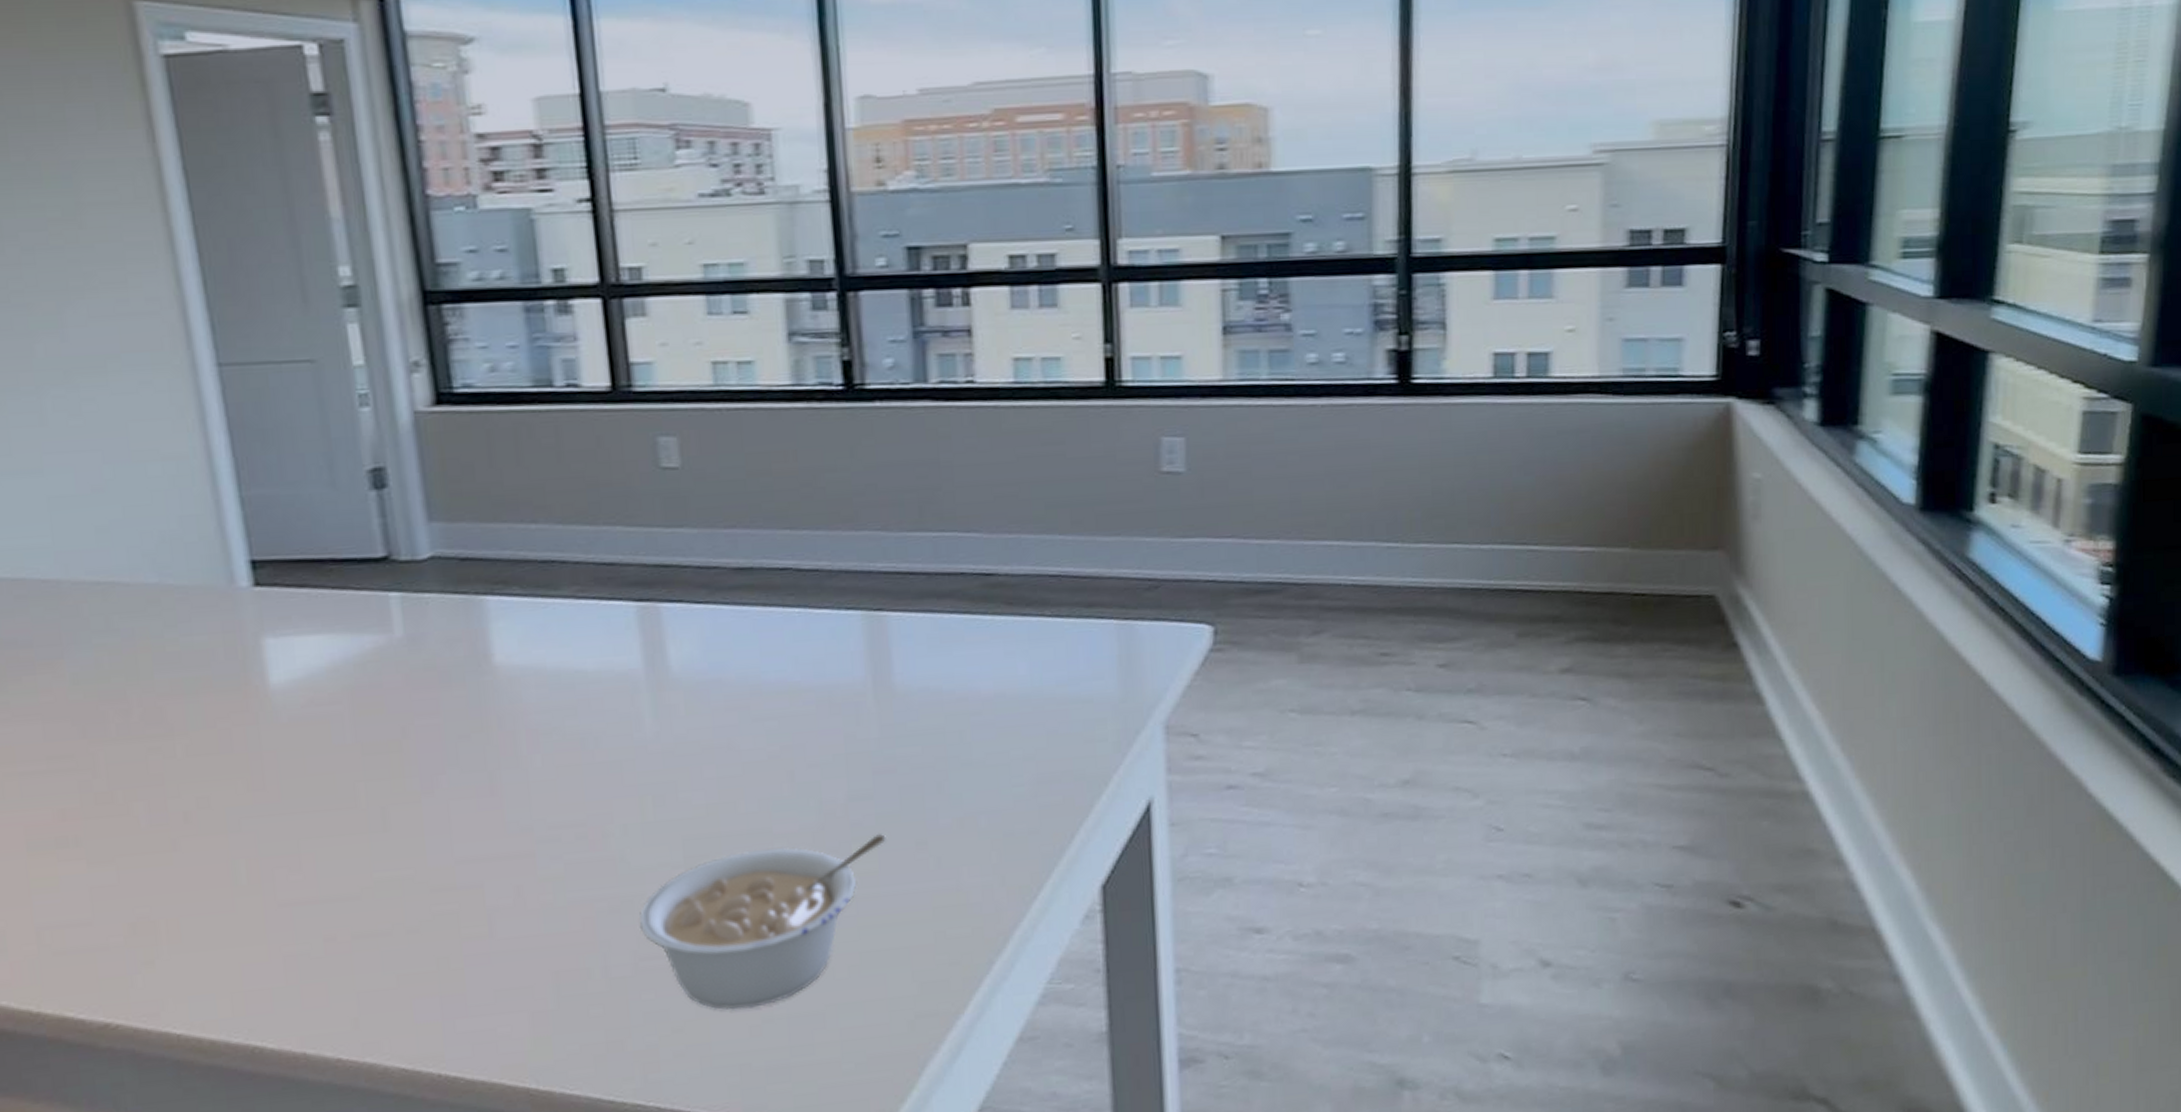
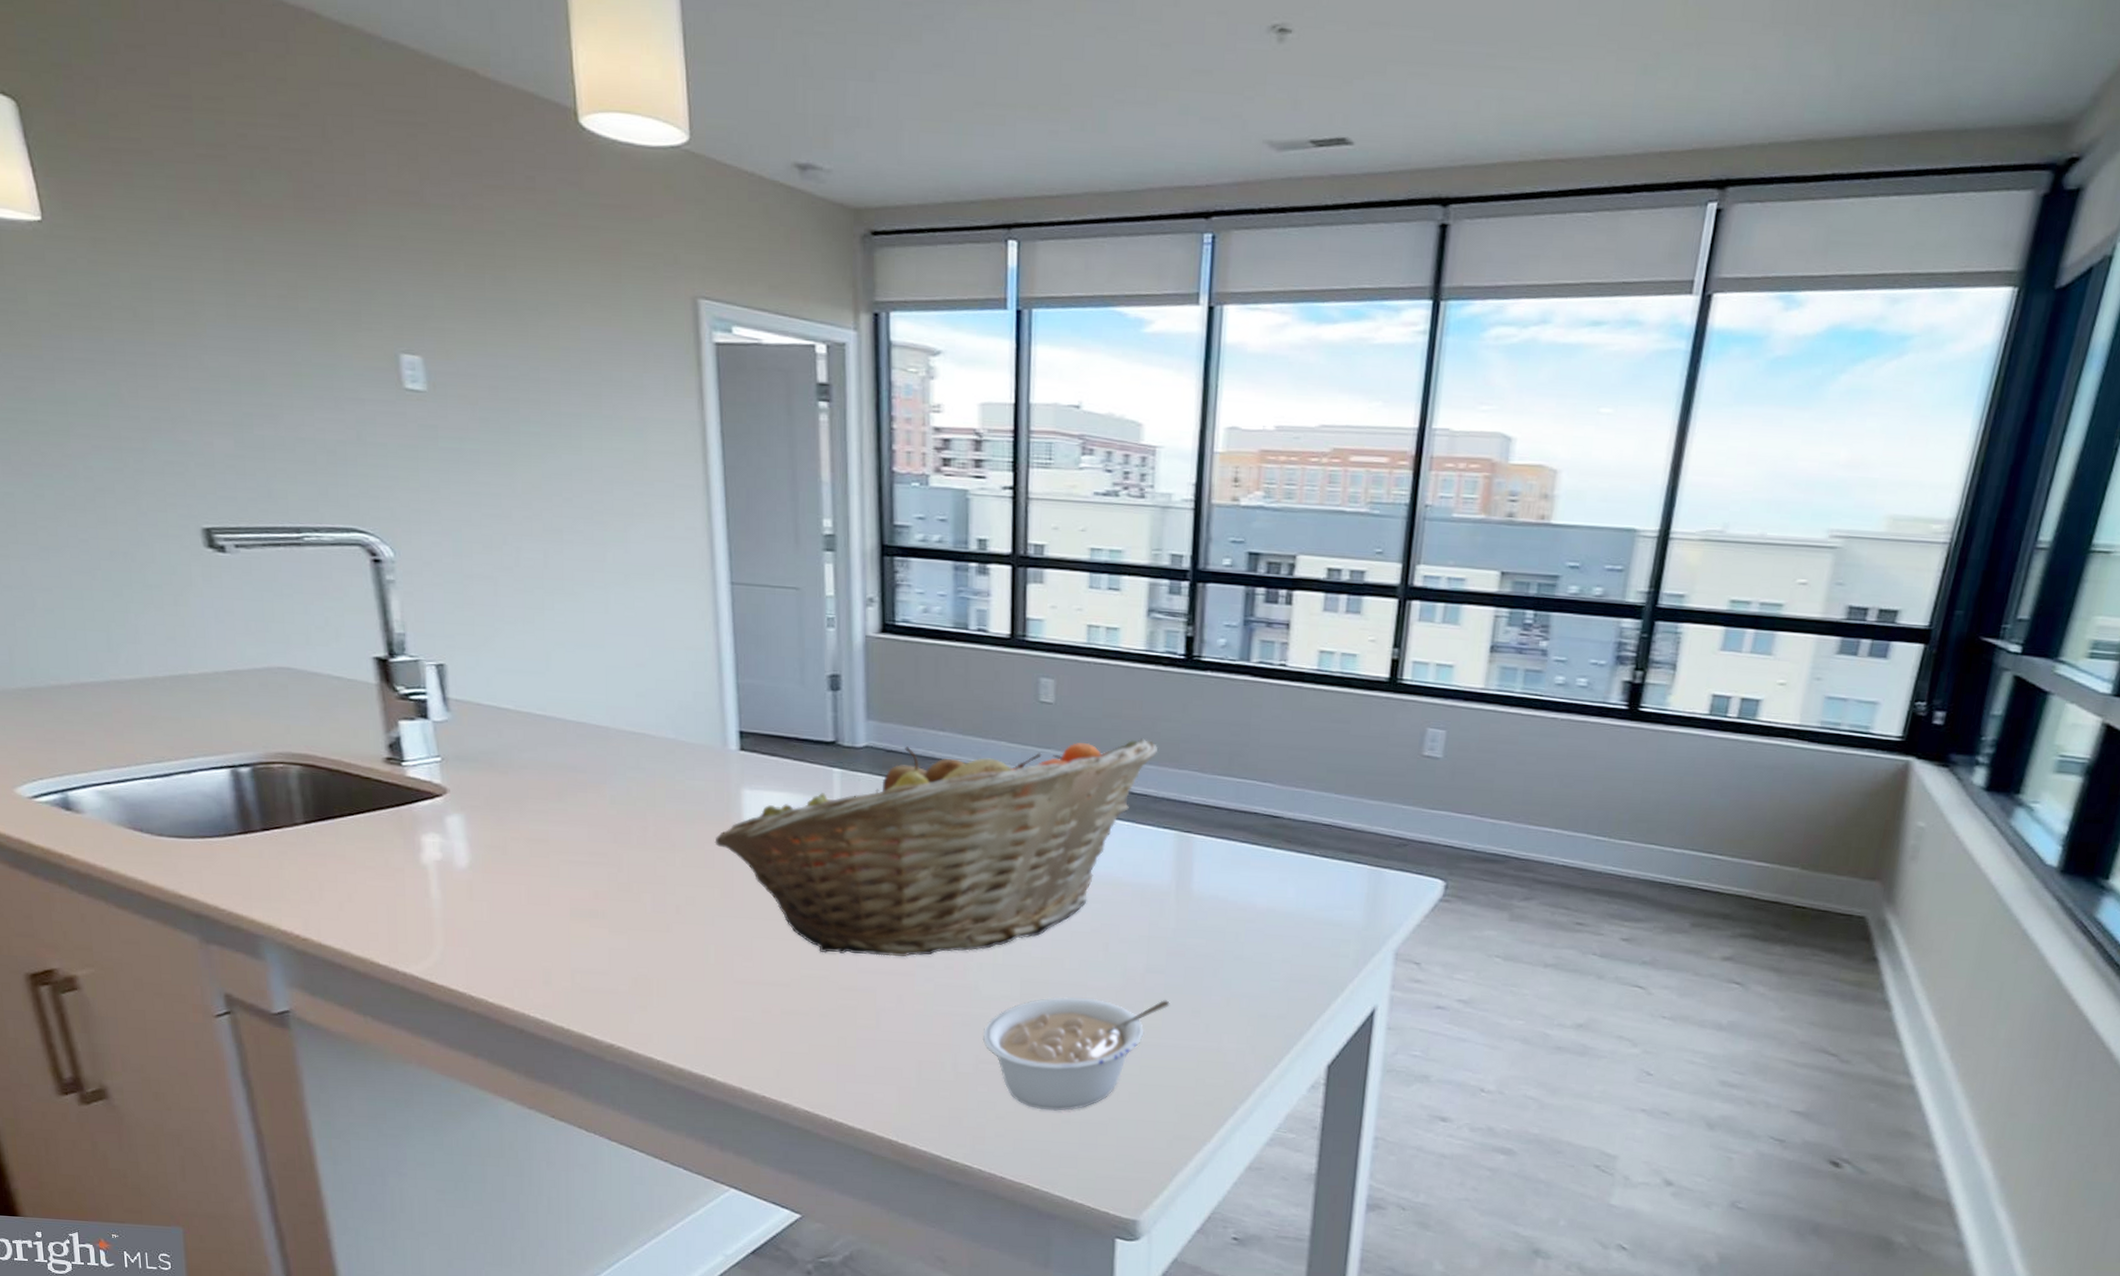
fruit basket: none [230,497,824,846] -> present [714,738,1157,957]

